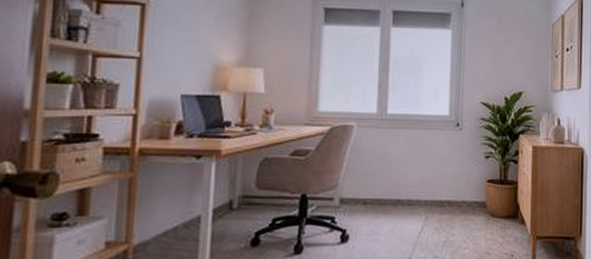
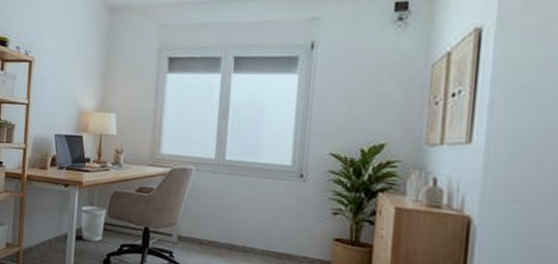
wastebasket: none [219,178,253,221] -> present [81,205,106,242]

